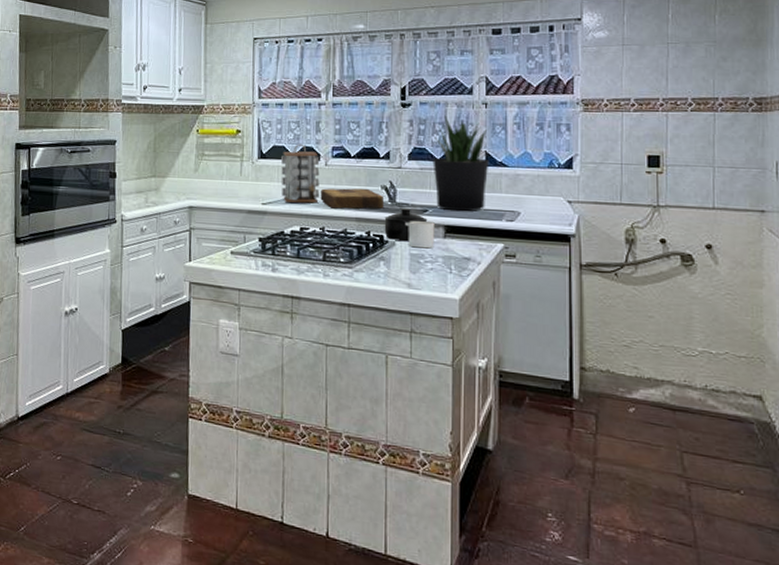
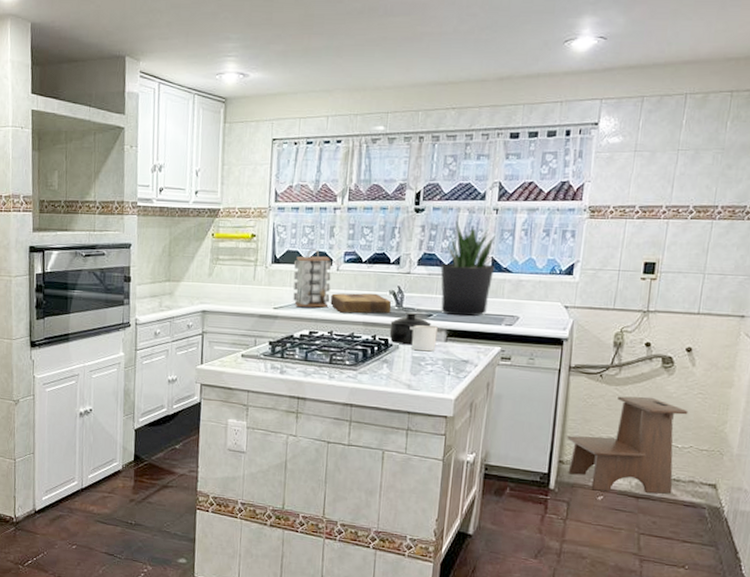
step stool: none [587,296,718,407] -> present [567,396,689,494]

